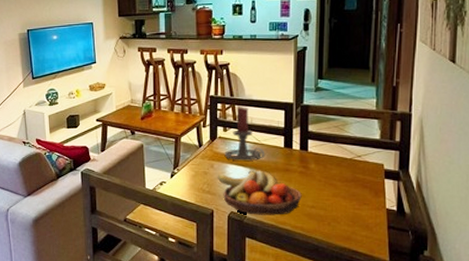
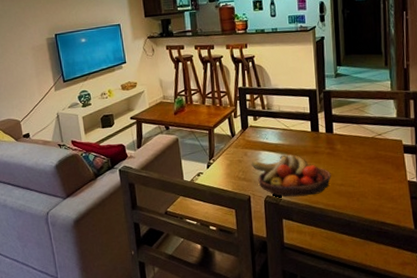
candle holder: present [224,107,265,161] -> none [256,96,295,147]

